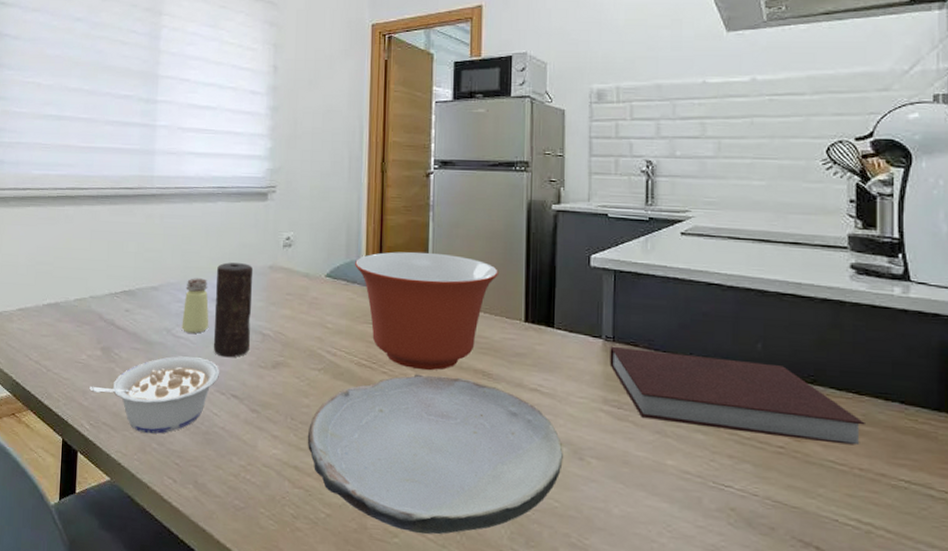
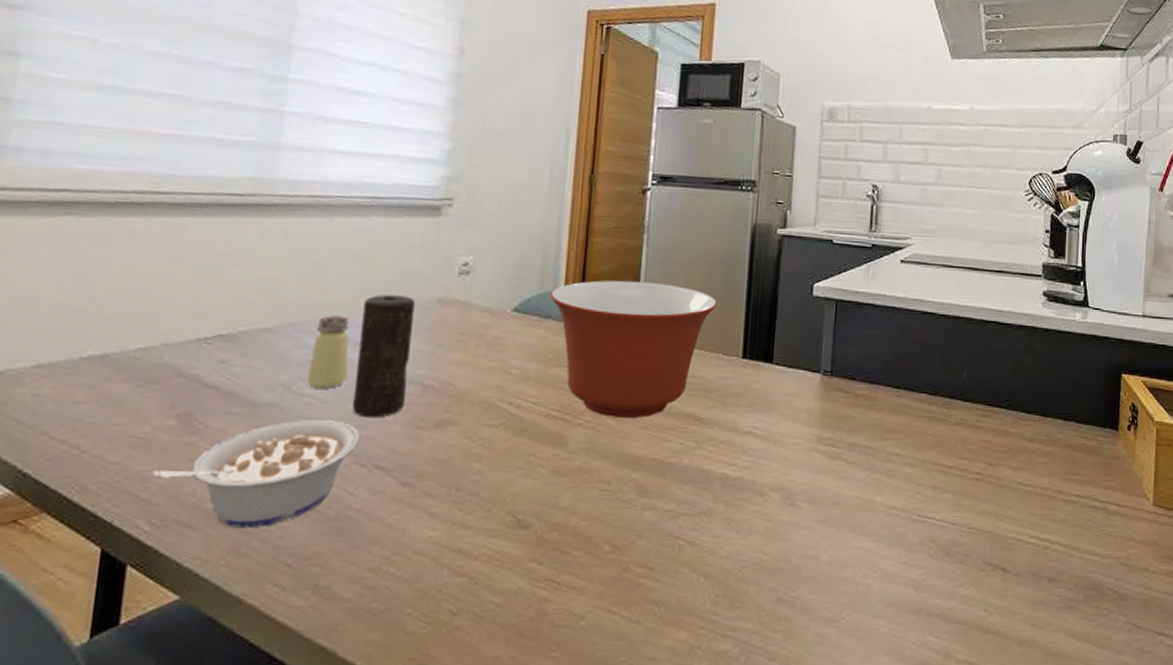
plate: present [307,374,563,535] -> none [476,423,775,612]
notebook: present [610,346,865,445] -> none [826,380,1048,466]

